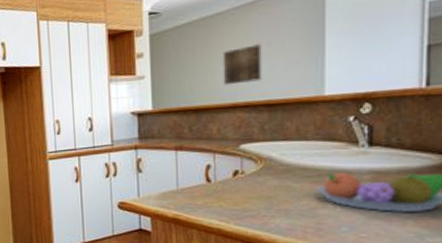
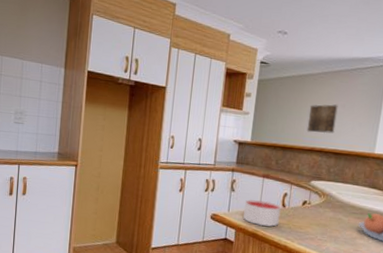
candle: none [158,178,206,209] -> present [243,199,281,227]

